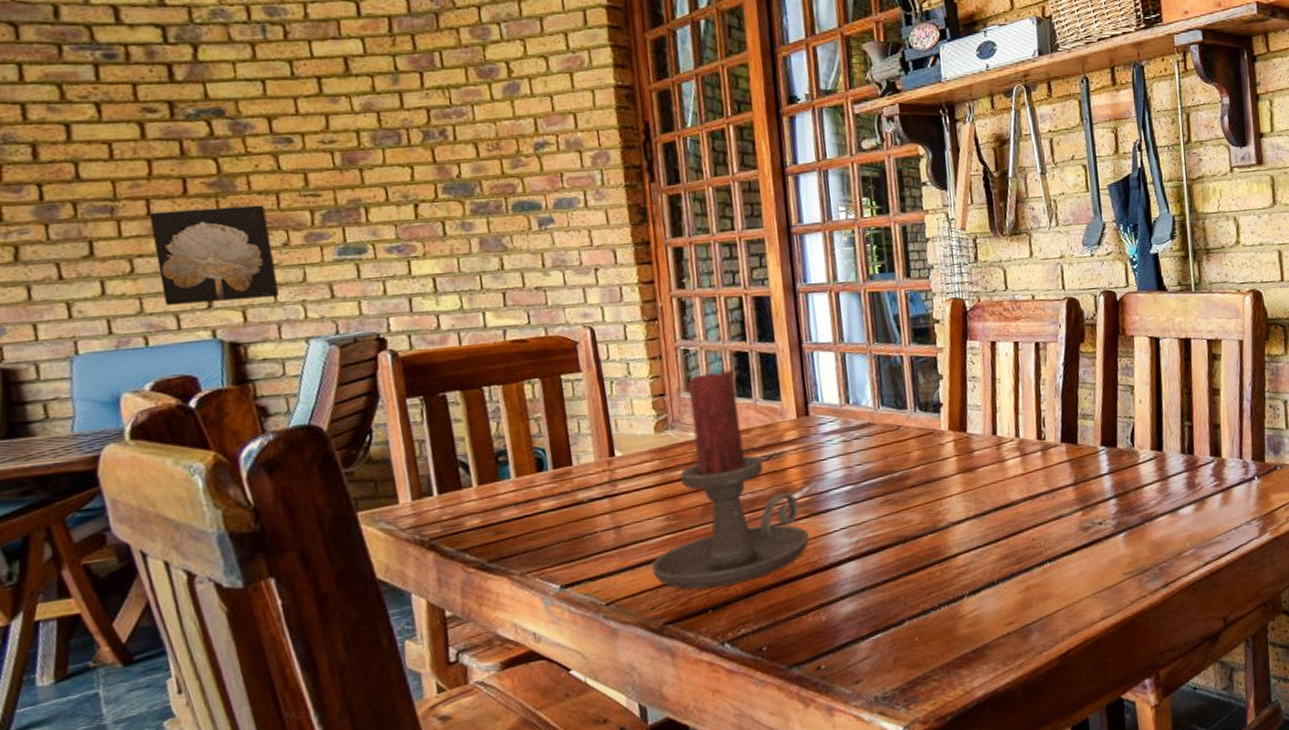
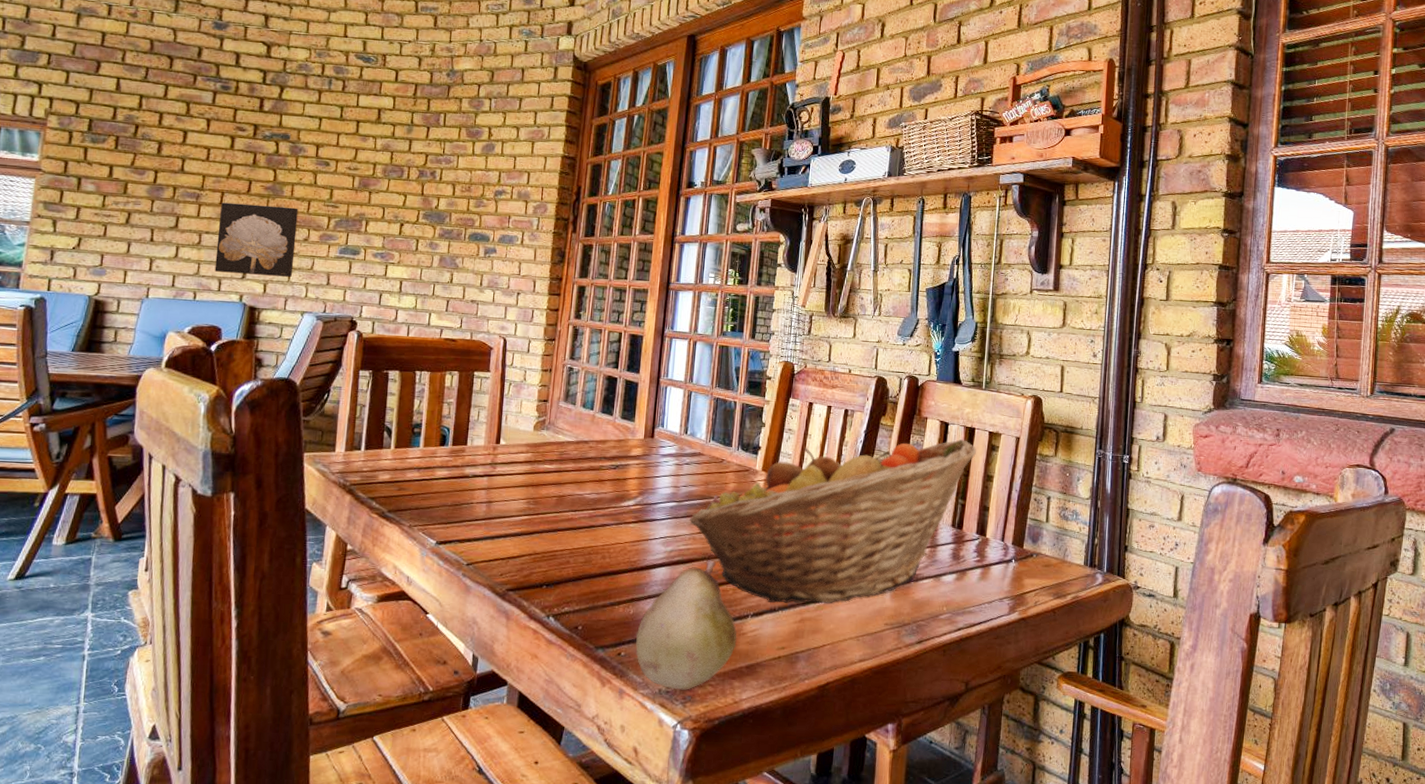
candle holder: present [651,370,810,589] -> none [507,388,635,568]
fruit: none [835,542,956,694] -> present [635,559,737,690]
fruit basket: none [872,353,1196,577] -> present [690,439,976,604]

